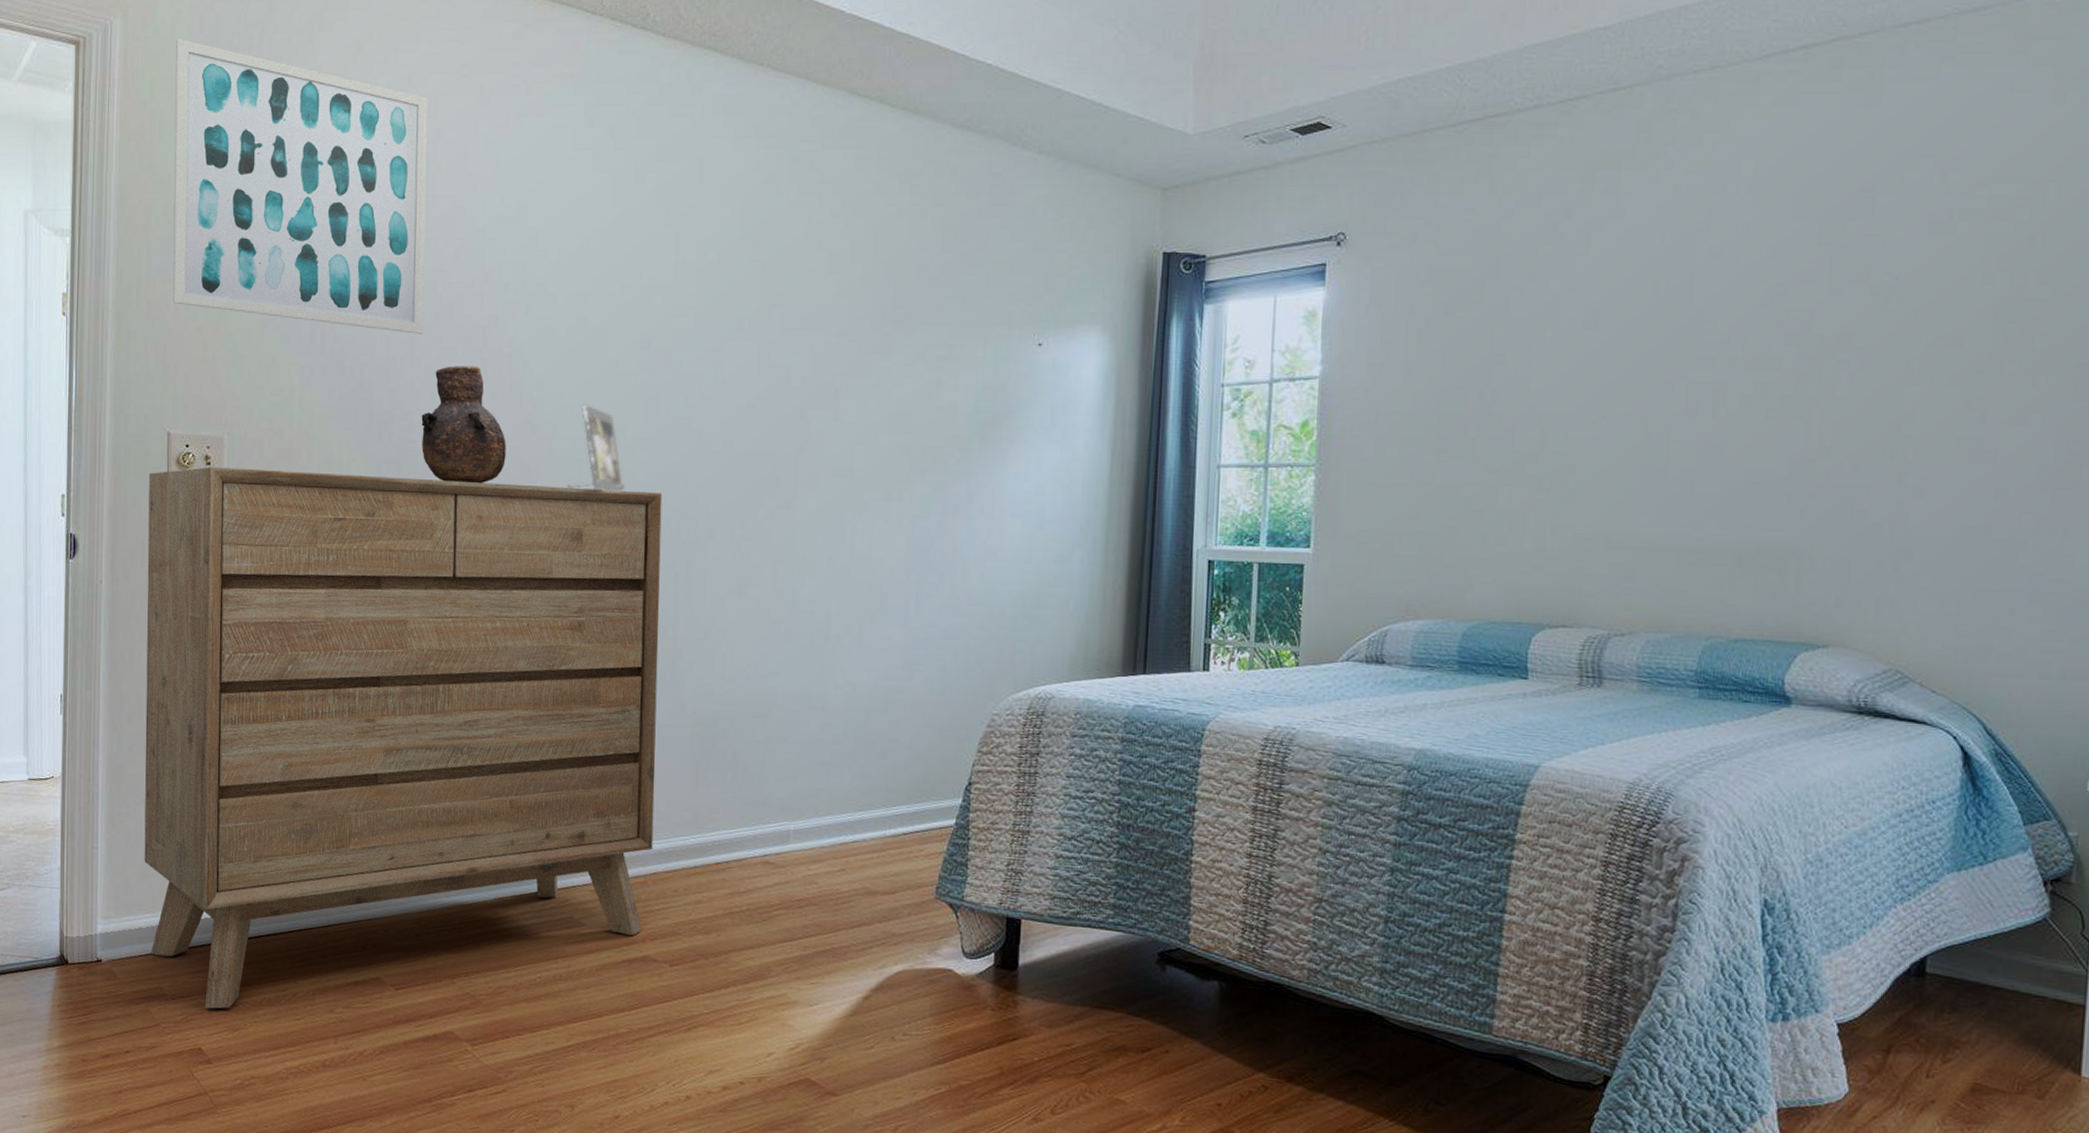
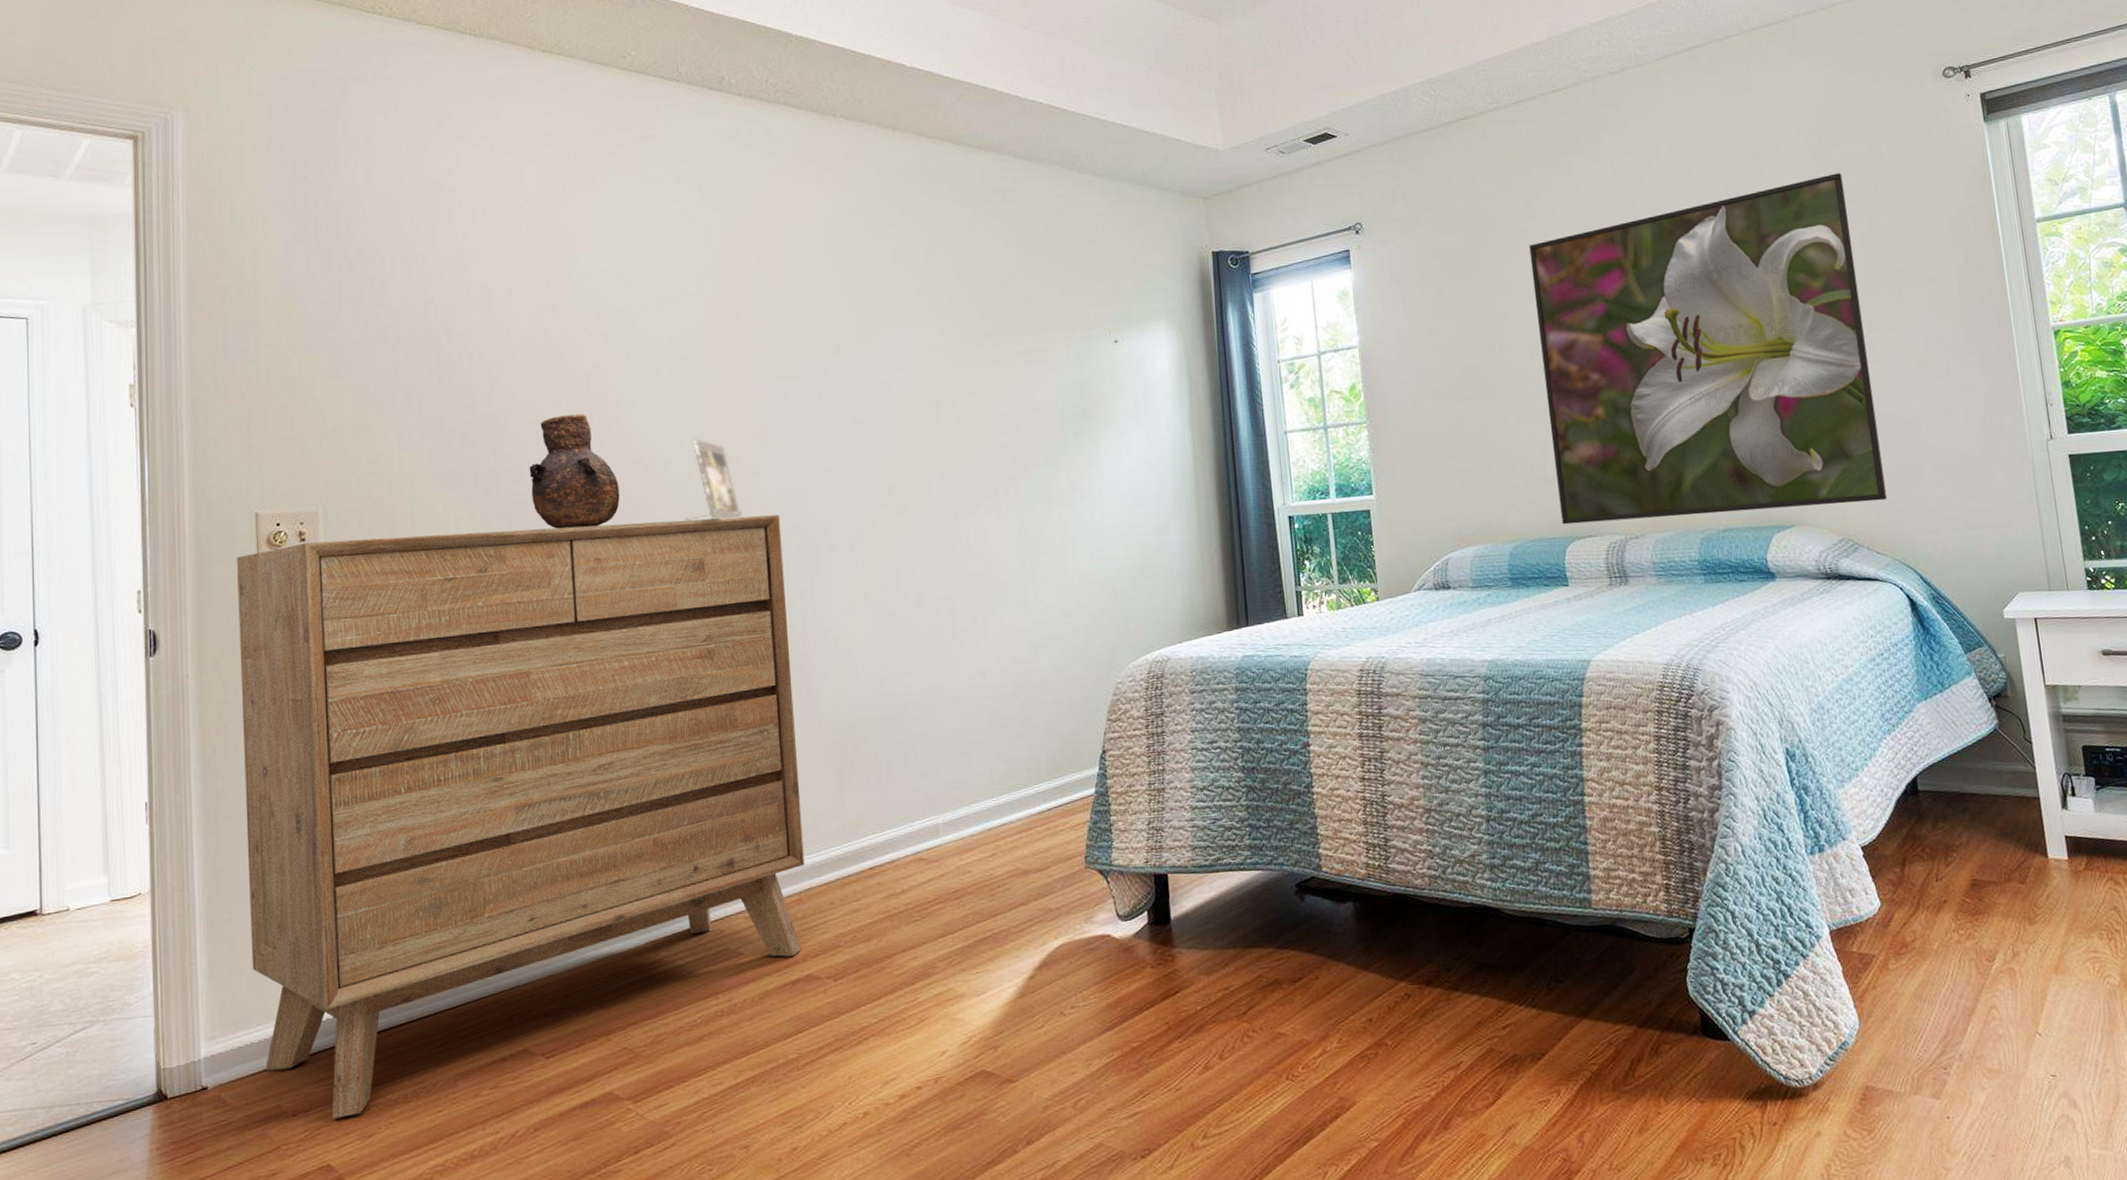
wall art: present [172,38,428,334] -> none [244,126,525,389]
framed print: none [1532,220,1984,630] -> present [1529,173,1888,525]

